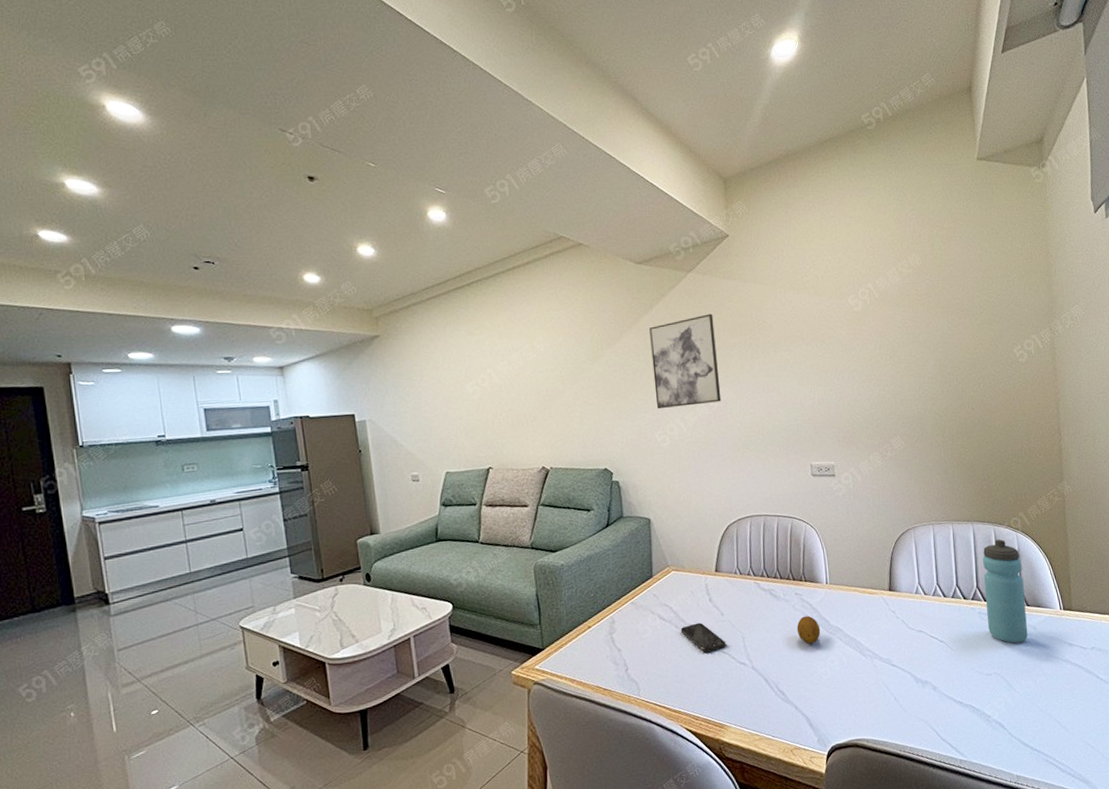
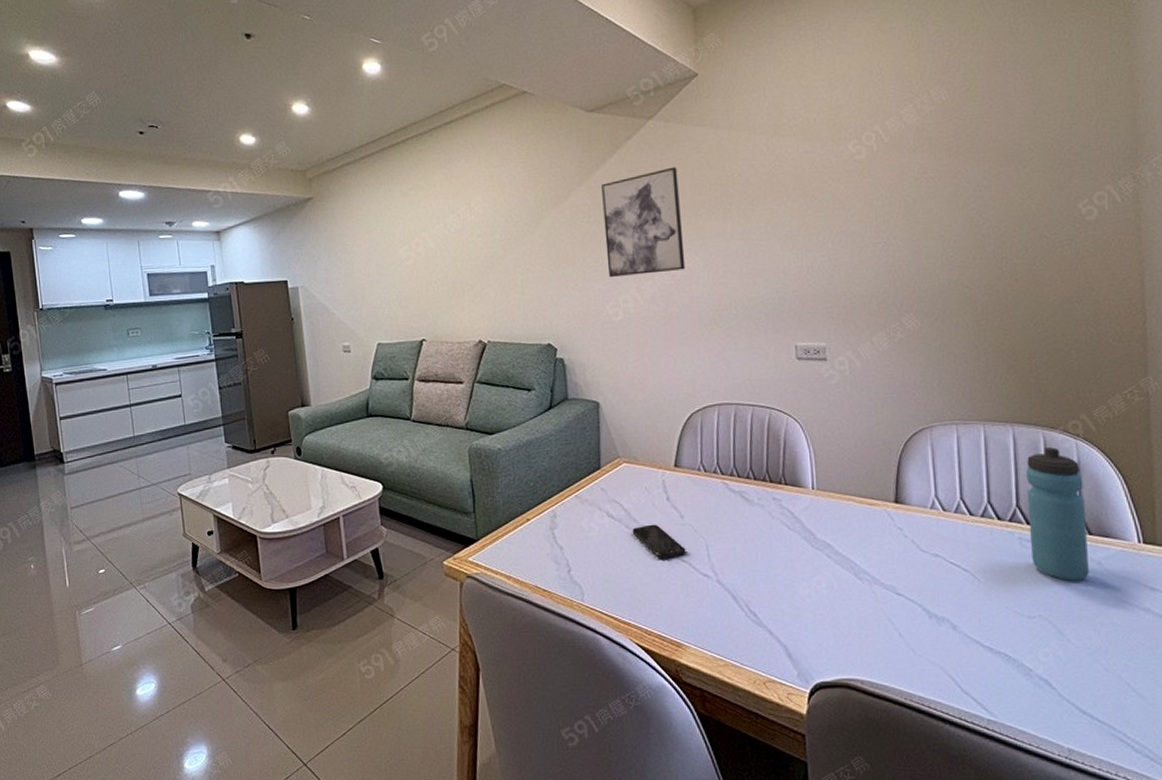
fruit: present [796,615,821,644] -> none [773,525,804,559]

